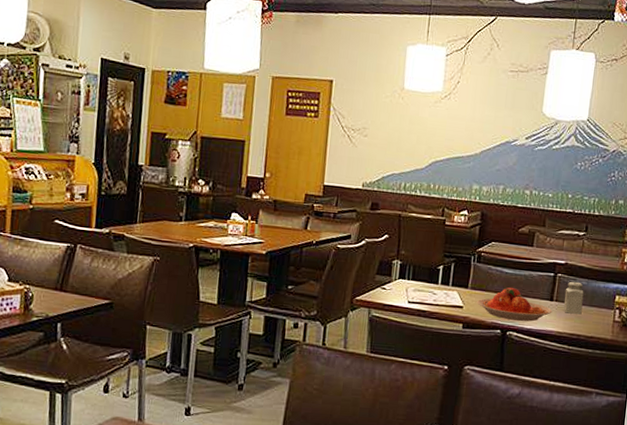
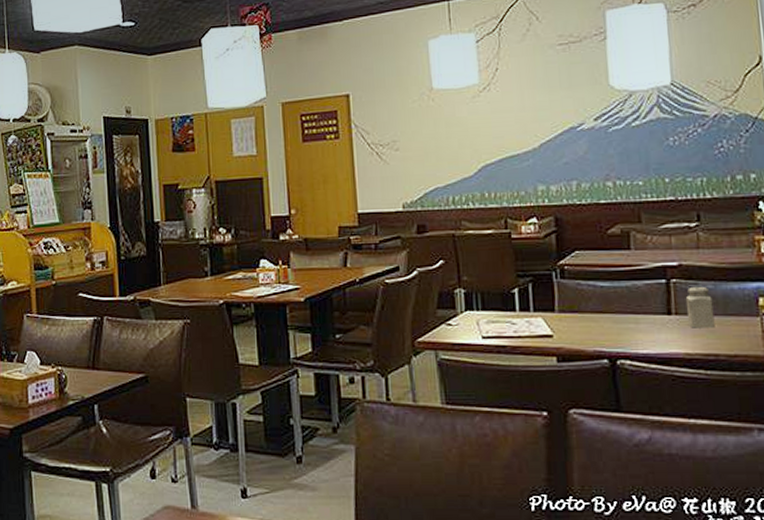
plate: present [477,287,552,322] -> none [570,303,674,345]

